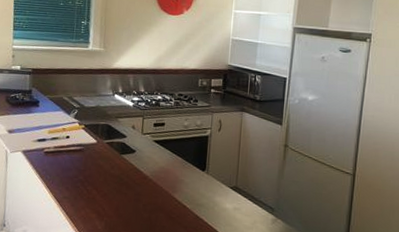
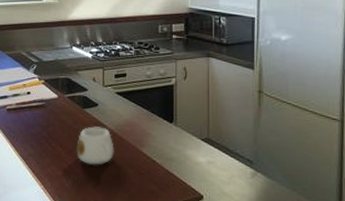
mug: none [111,172,148,209] -> present [76,126,114,166]

